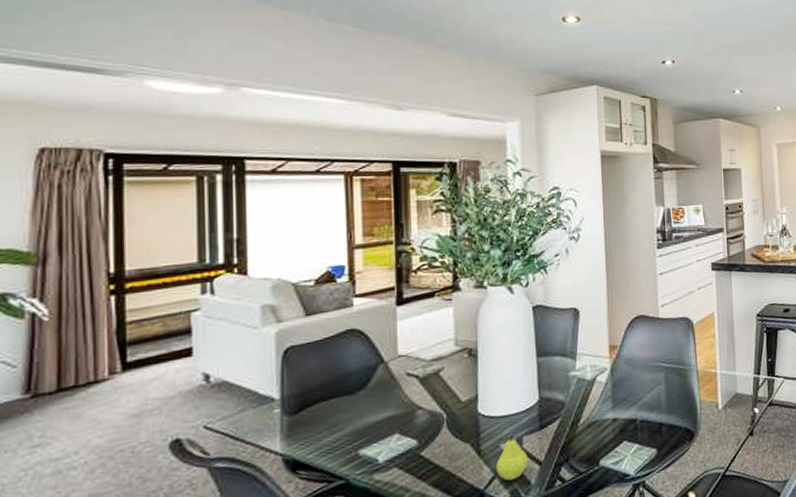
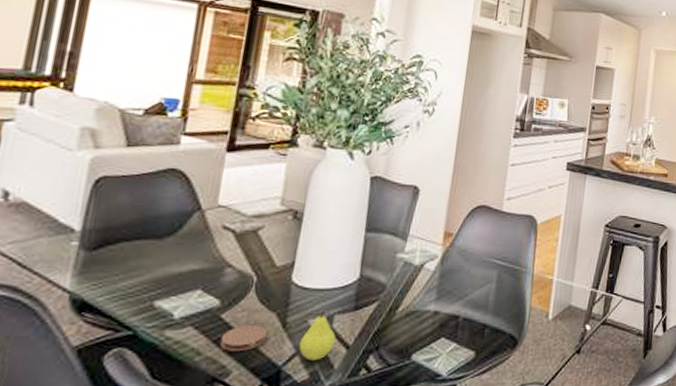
coaster: none [424,457,466,484] -> present [219,326,268,351]

